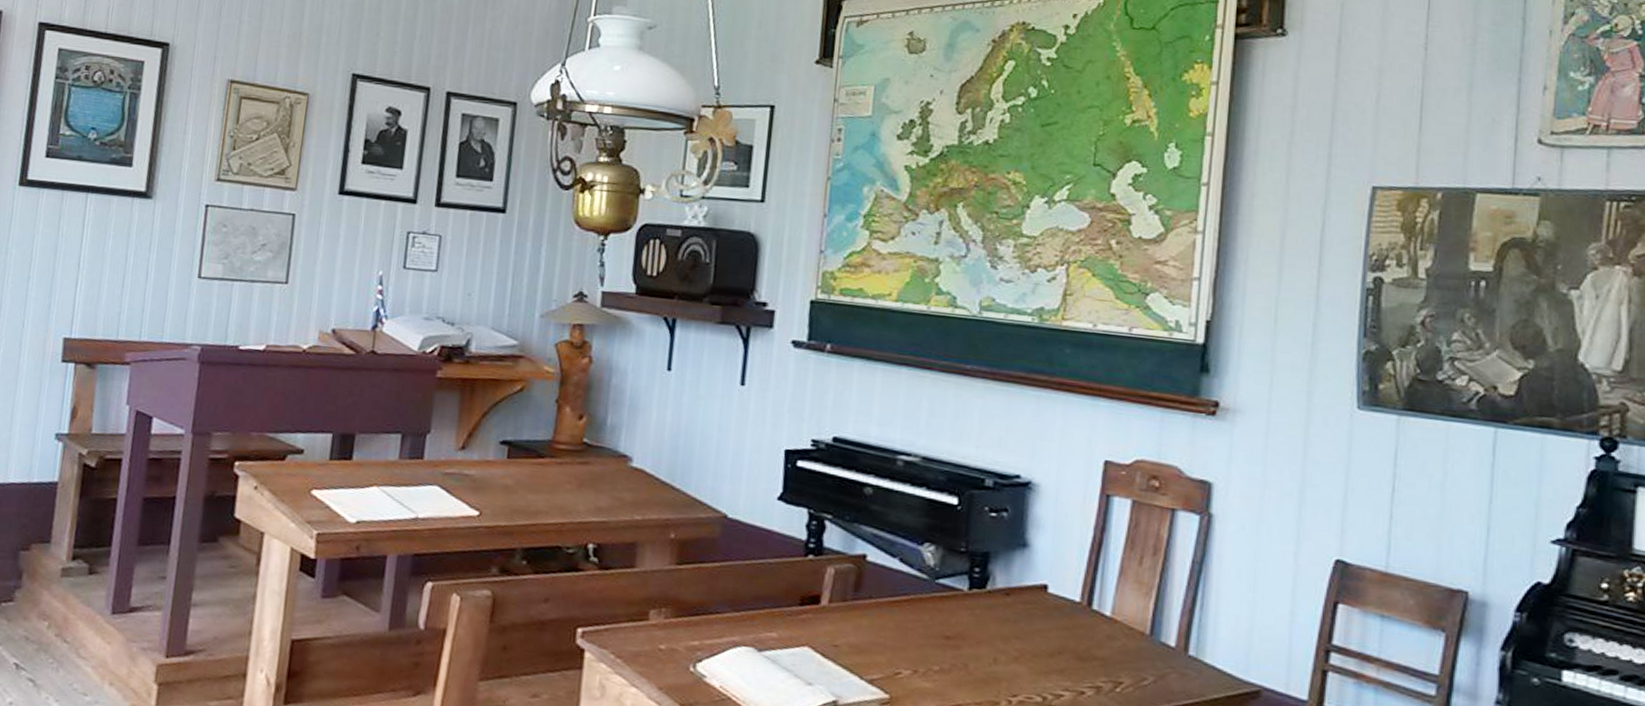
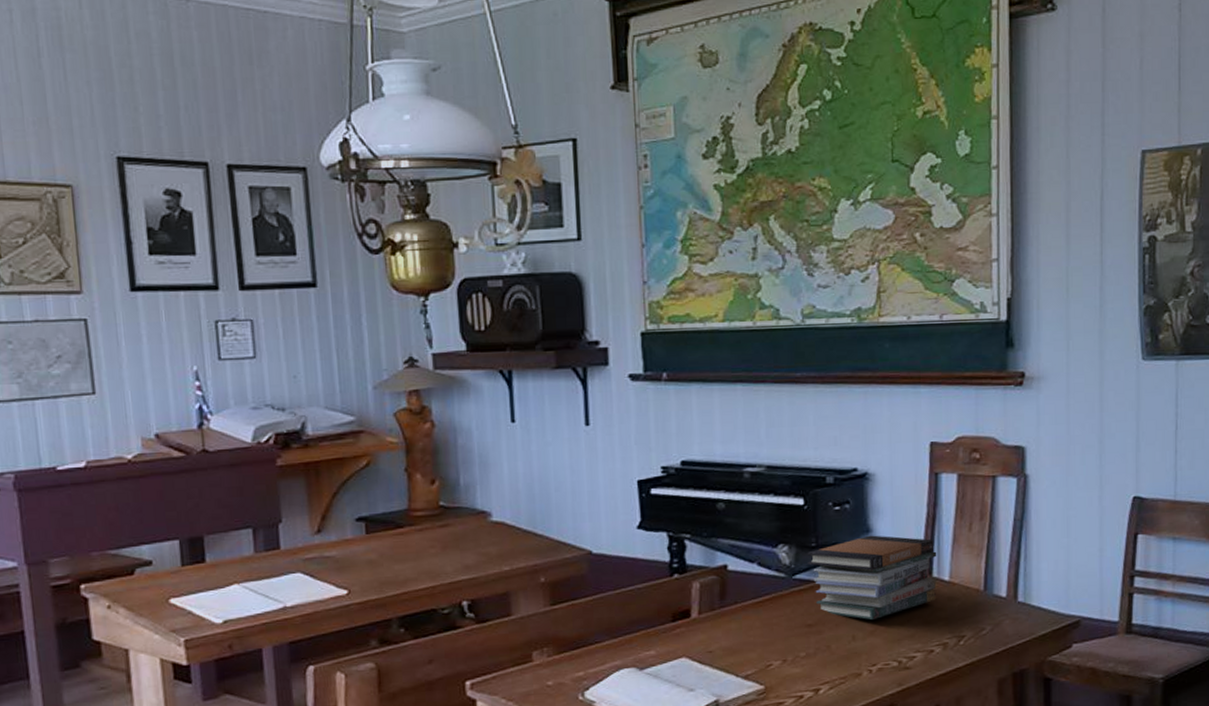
book stack: none [954,550,1100,645] -> present [807,535,937,621]

